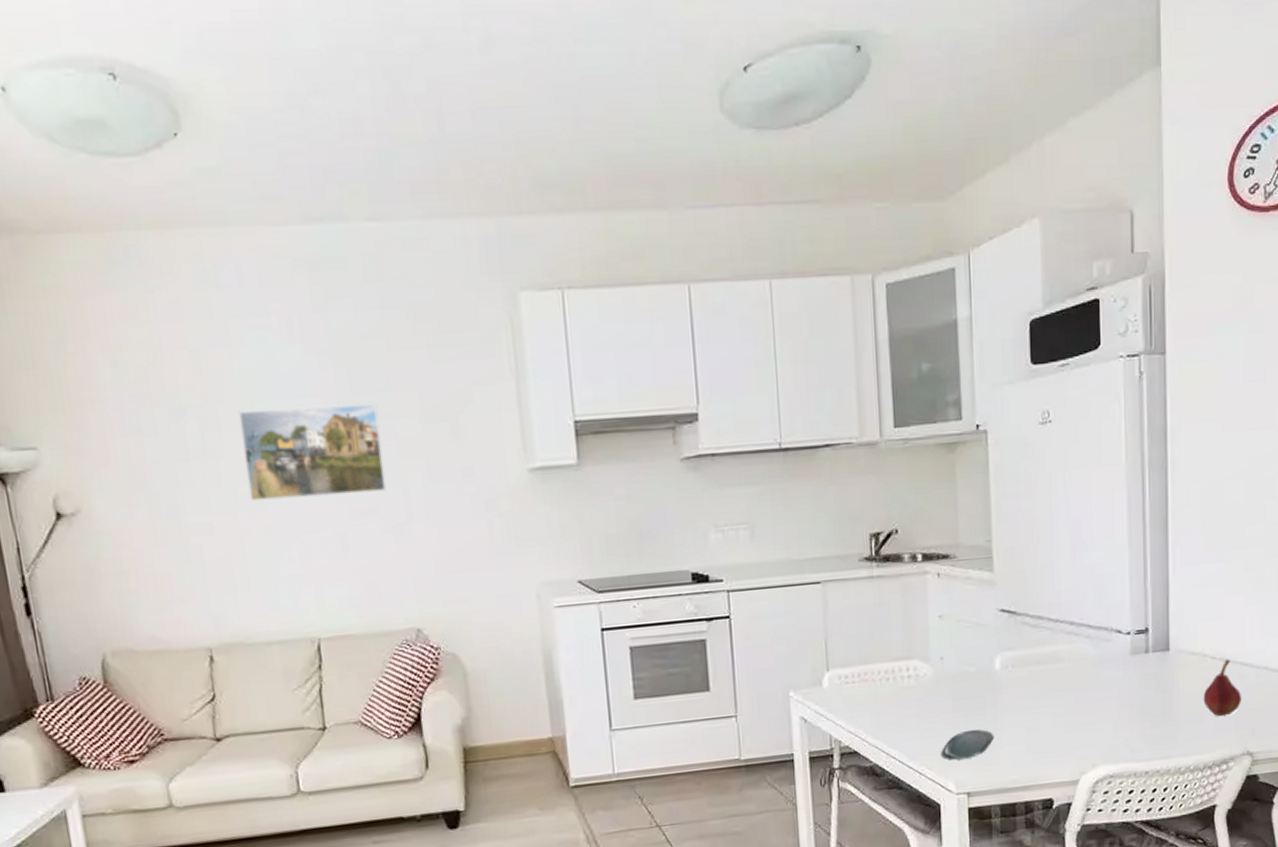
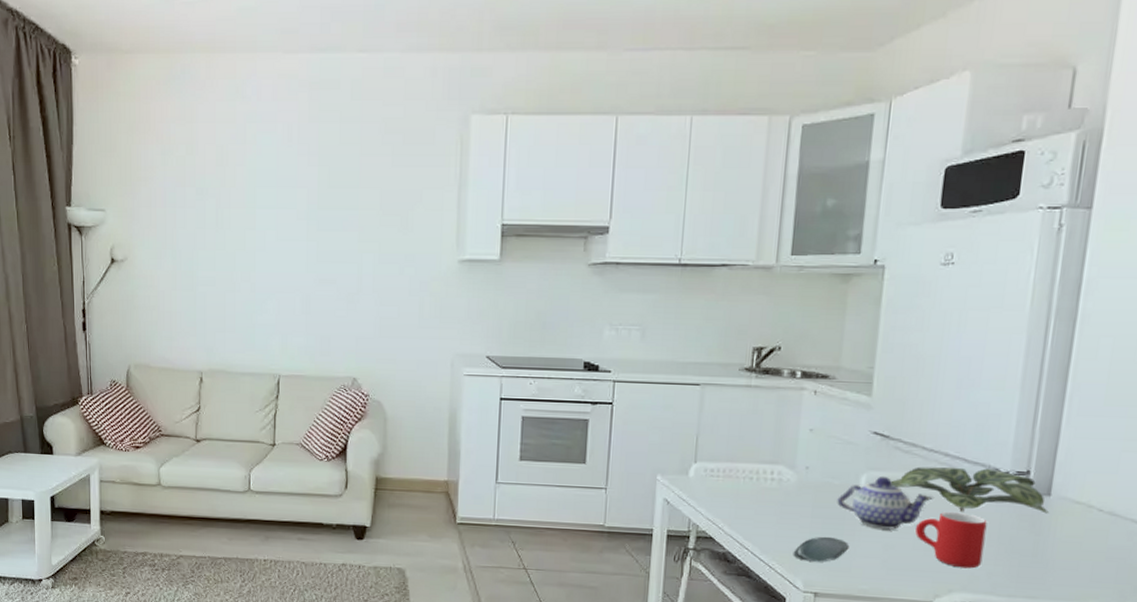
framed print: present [238,403,387,501] -> none [244,194,347,266]
teapot: none [976,655,1066,712] -> present [837,476,933,530]
plant: none [1024,631,1170,681] -> present [890,466,1049,514]
mug: none [1053,682,1119,740] -> present [915,512,987,569]
fruit: present [1203,659,1241,717] -> none [1081,513,1127,569]

